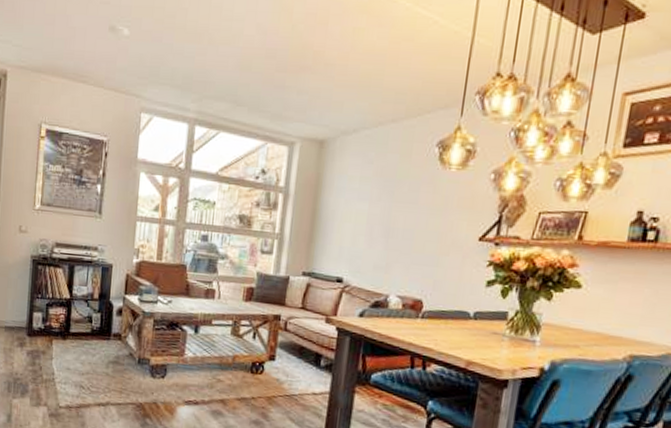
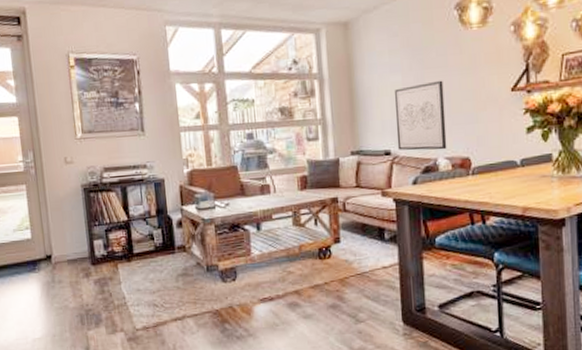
wall art: none [350,216,410,288] -> present [394,80,447,151]

